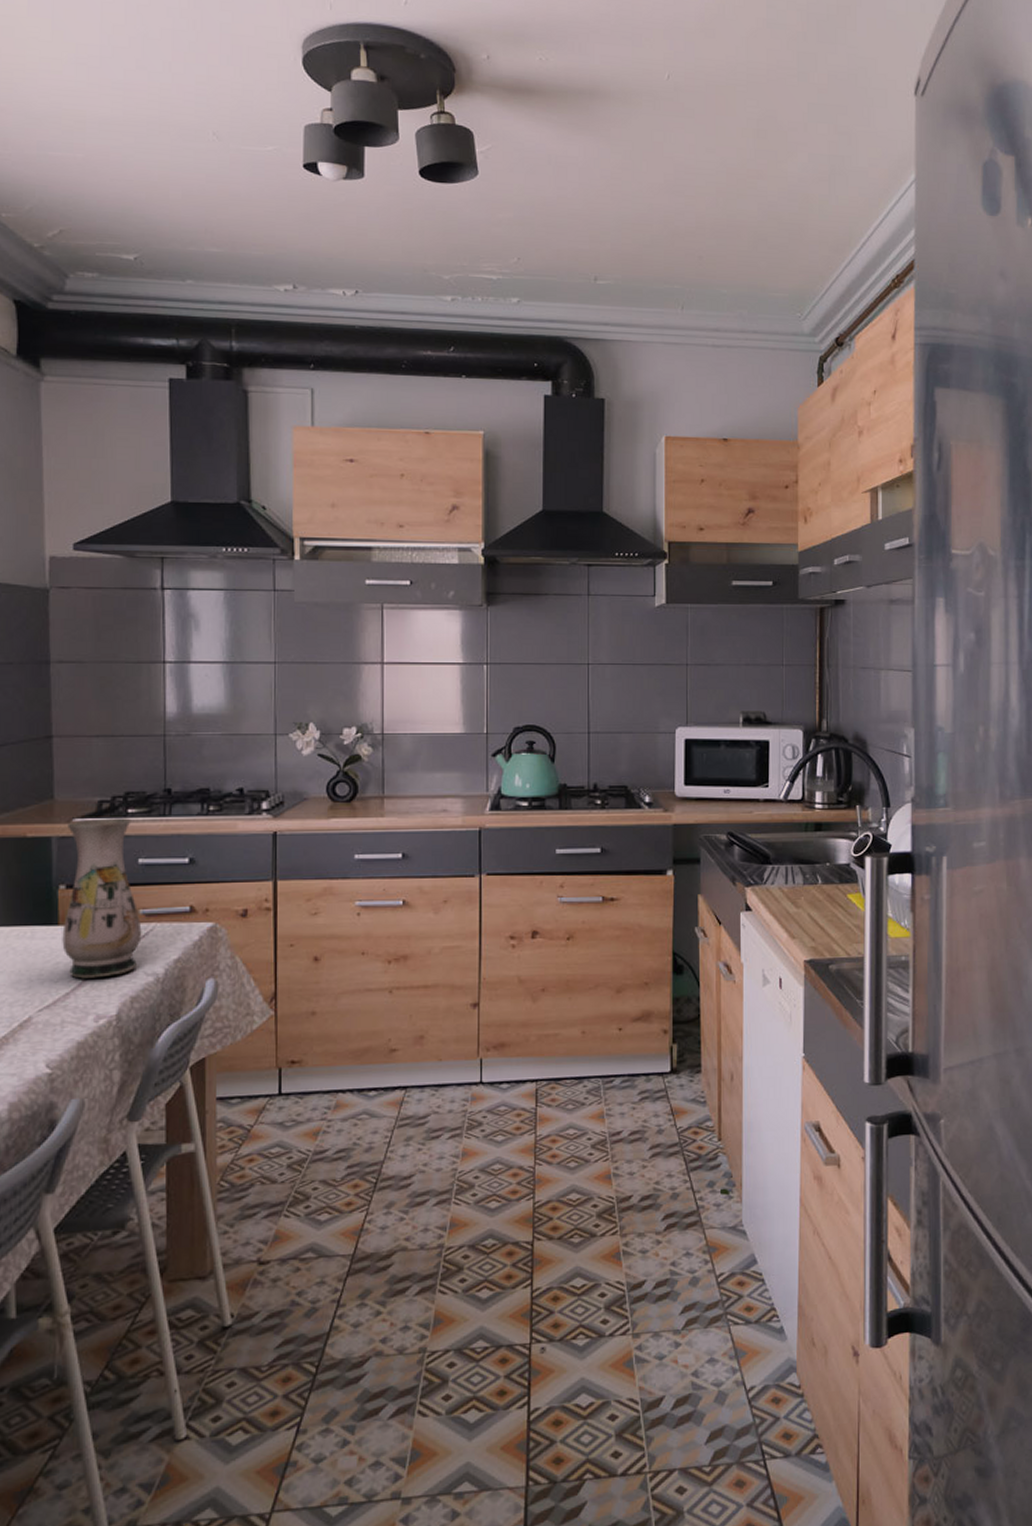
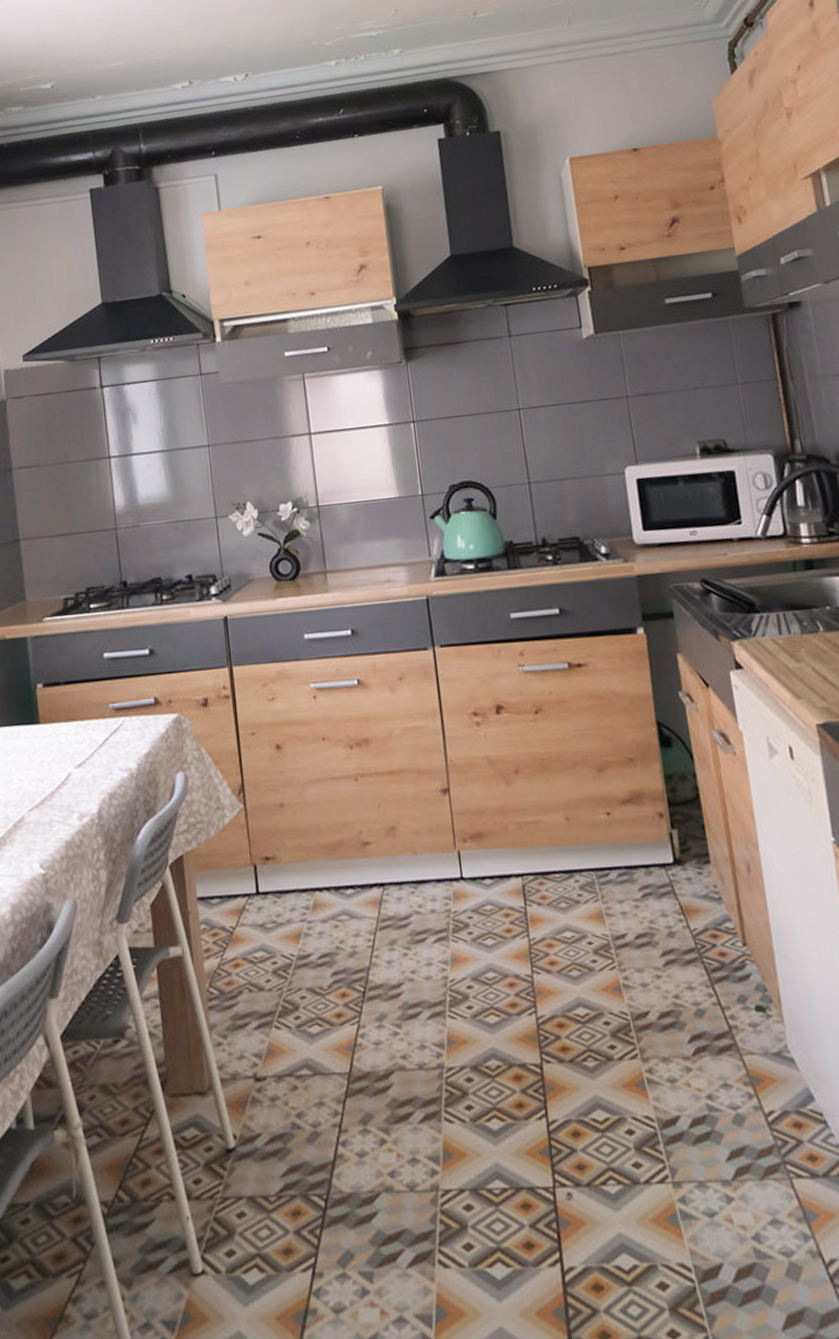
vase: present [62,818,142,979] -> none [39,613,114,777]

